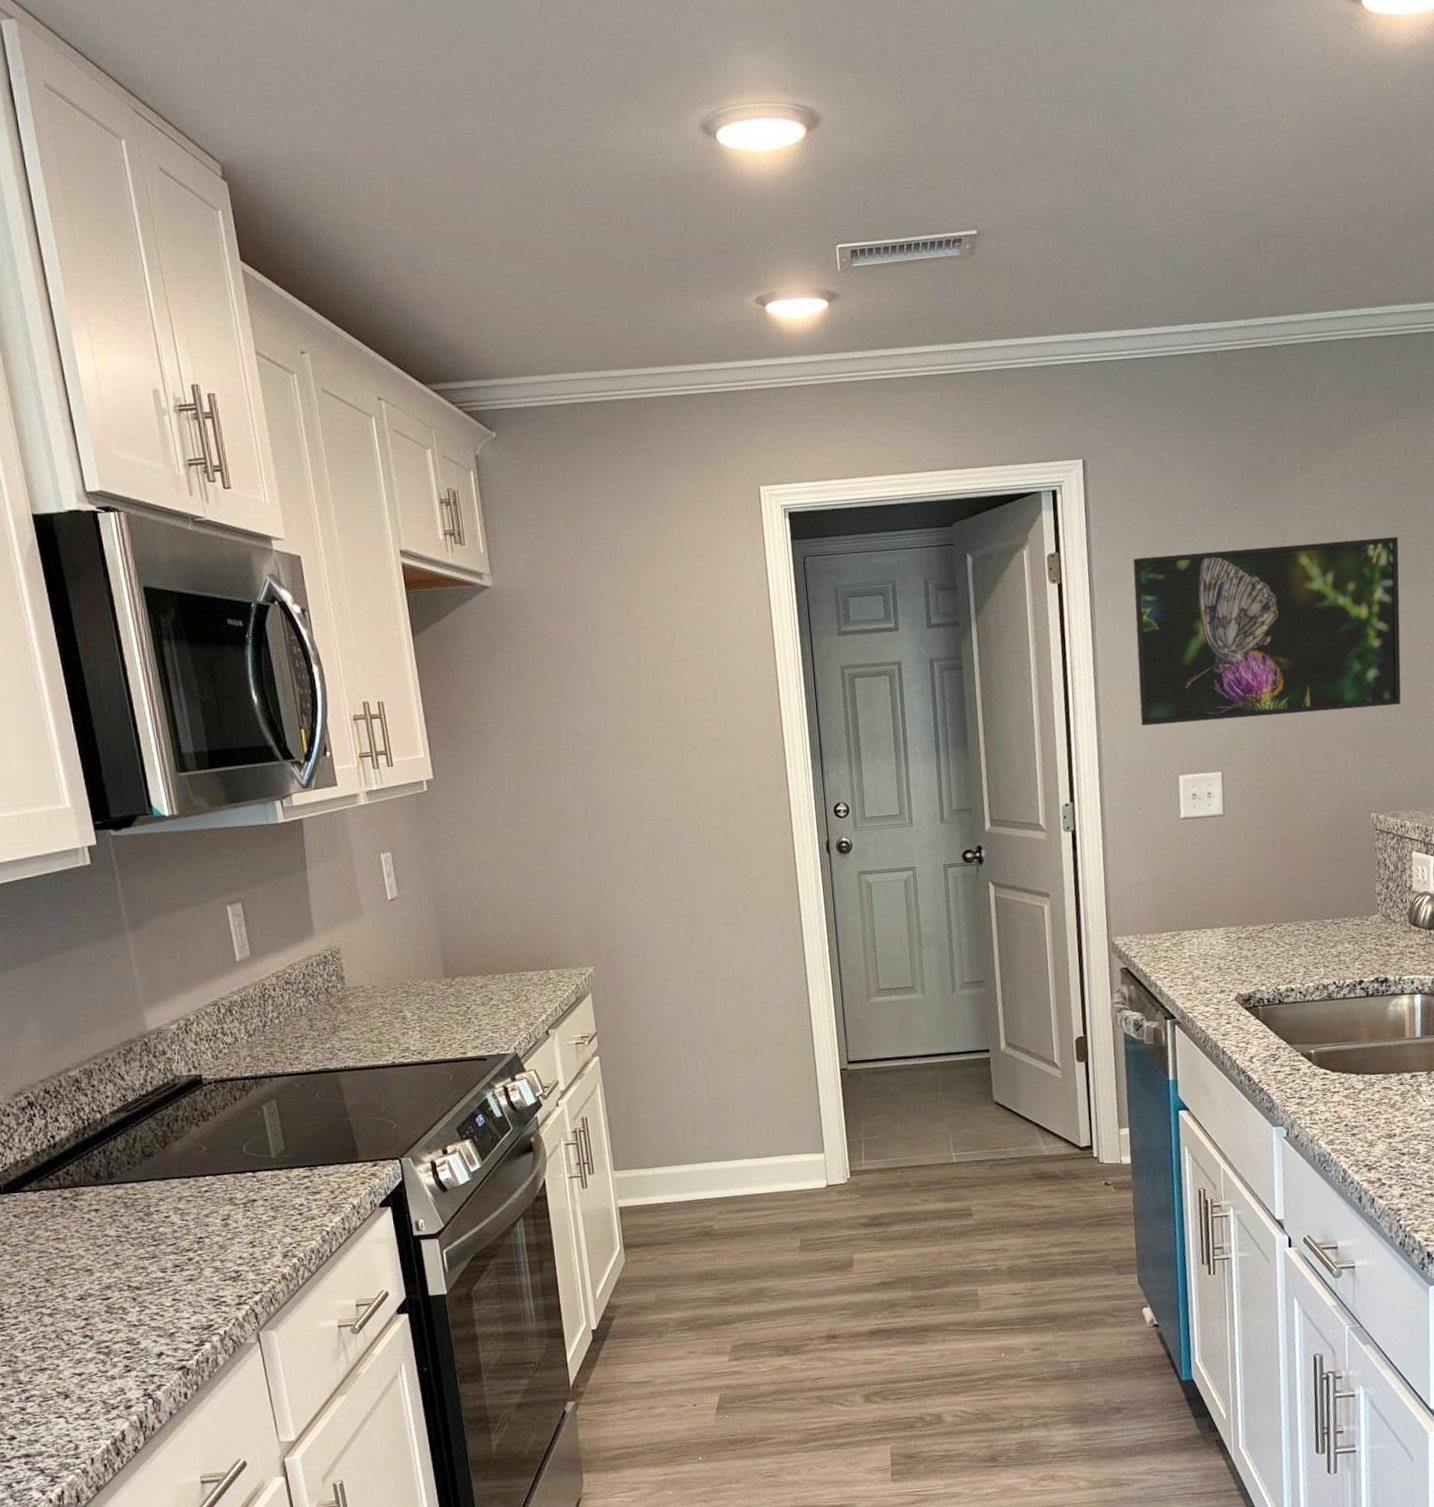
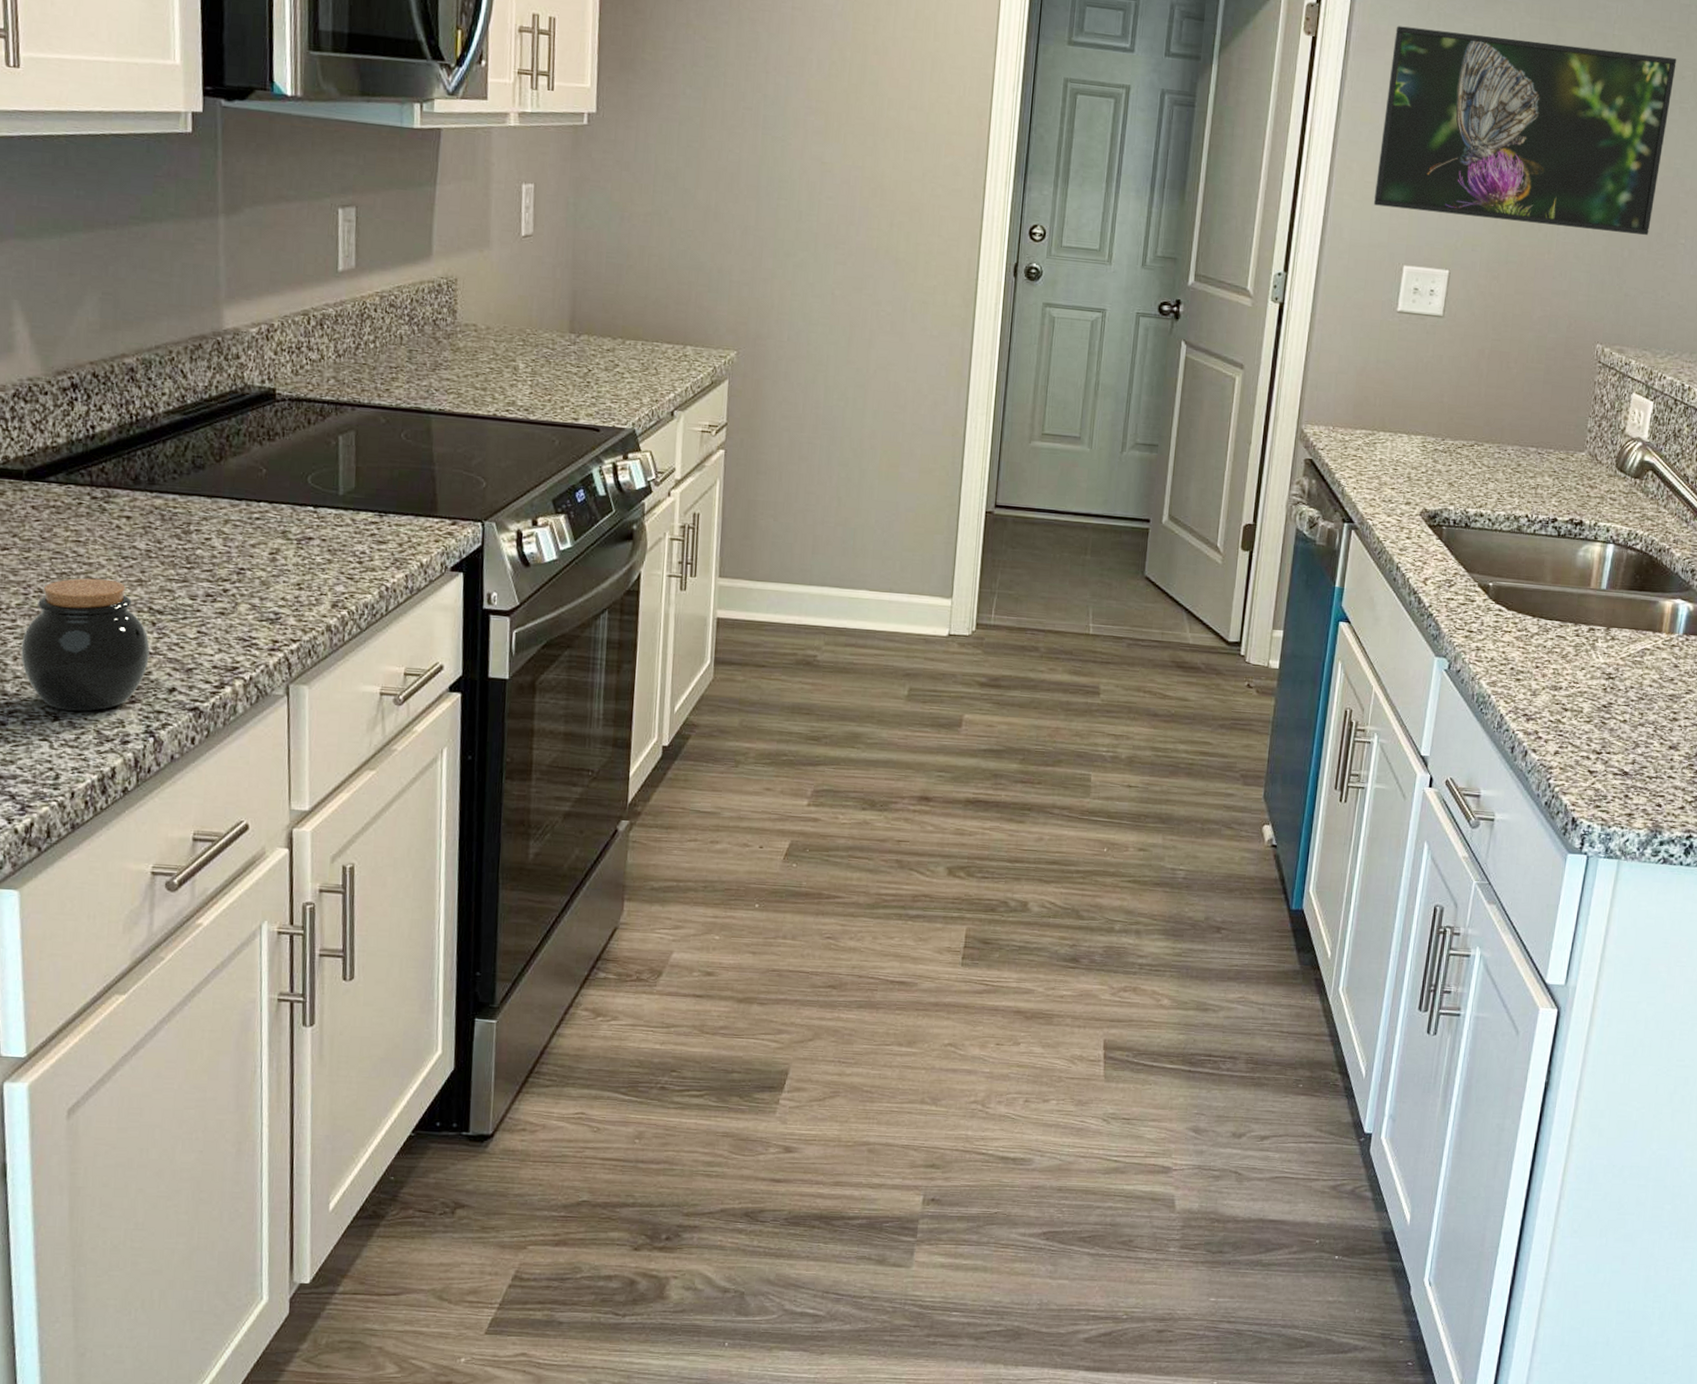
jar: none [26,1267,136,1389] -> present [21,578,150,712]

